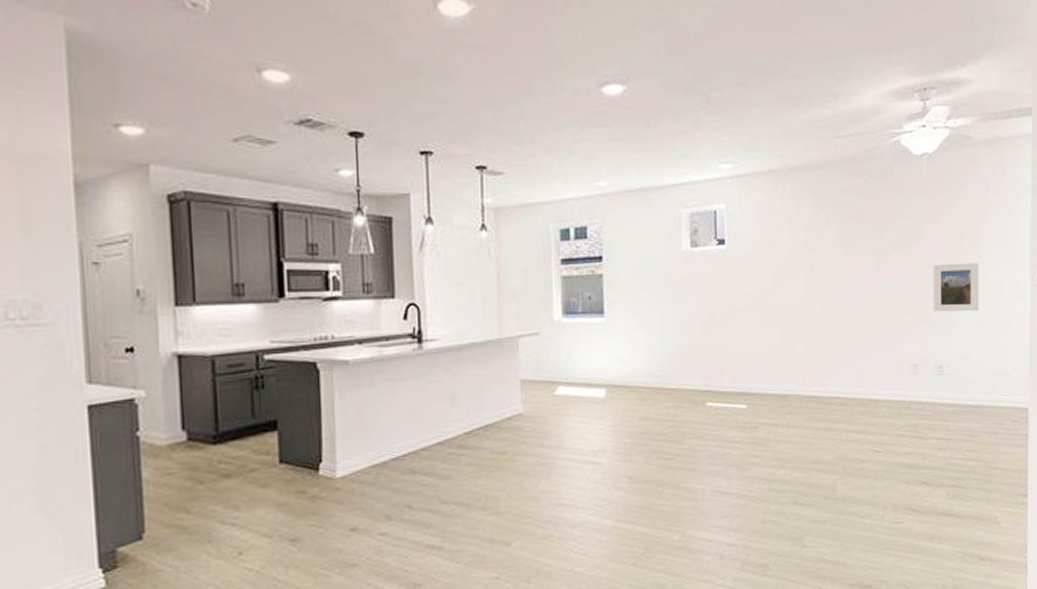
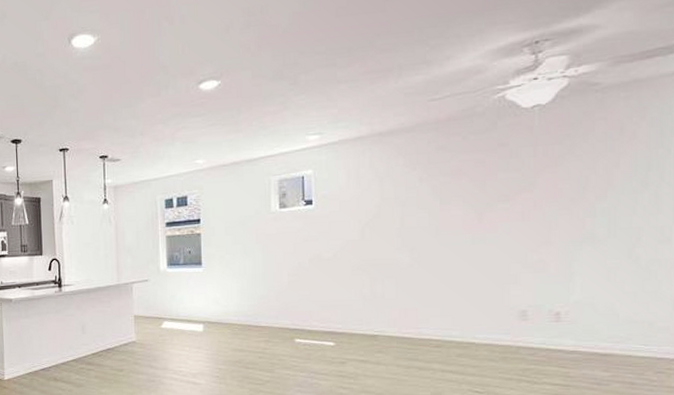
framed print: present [933,263,979,312] -> none [547,209,609,260]

